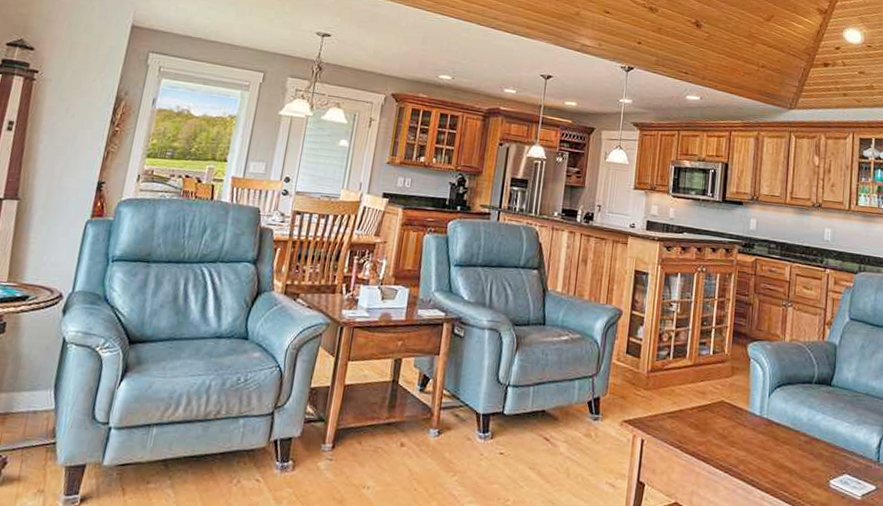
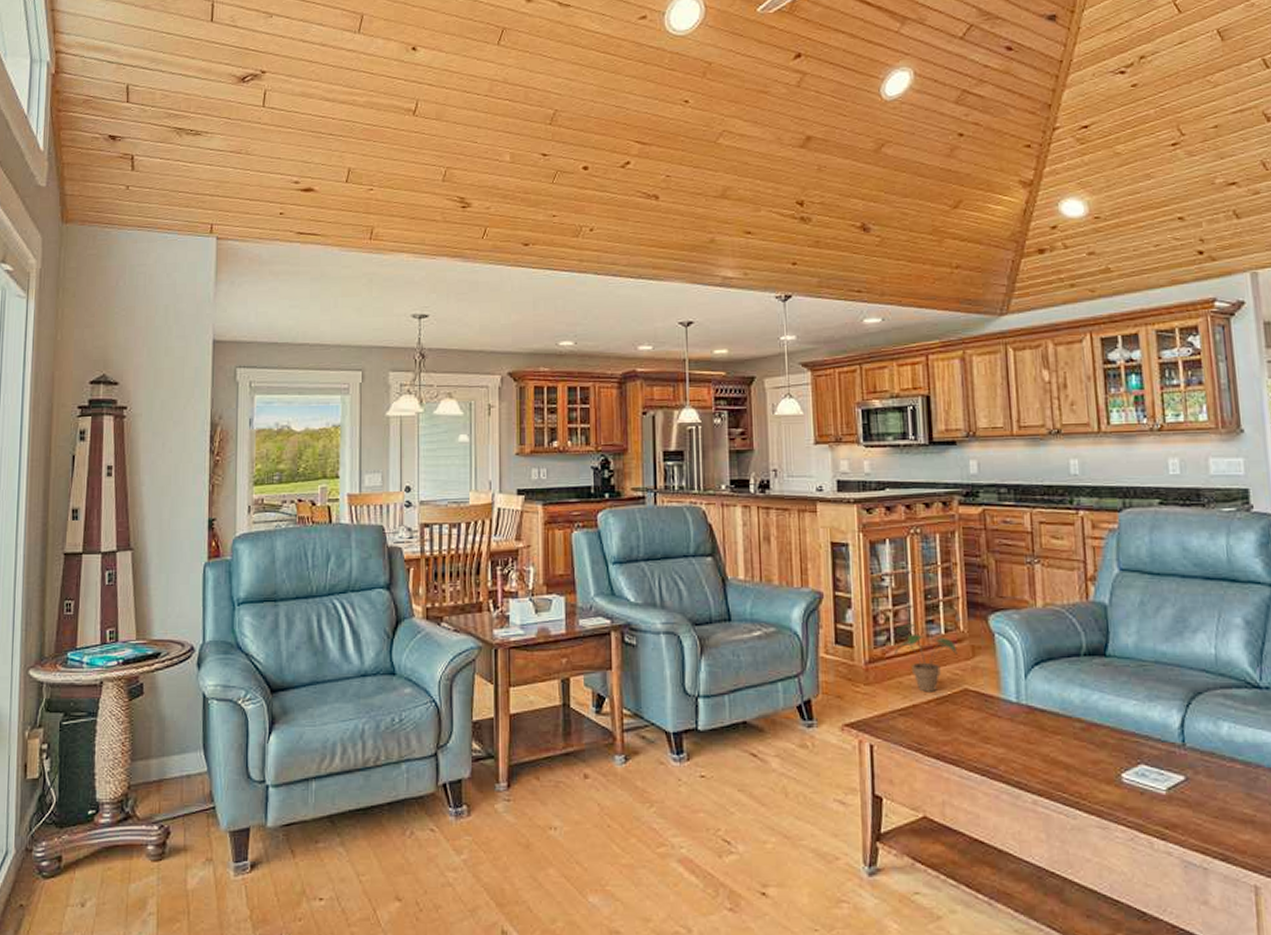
potted plant: none [672,343,721,401] -> present [894,623,958,692]

